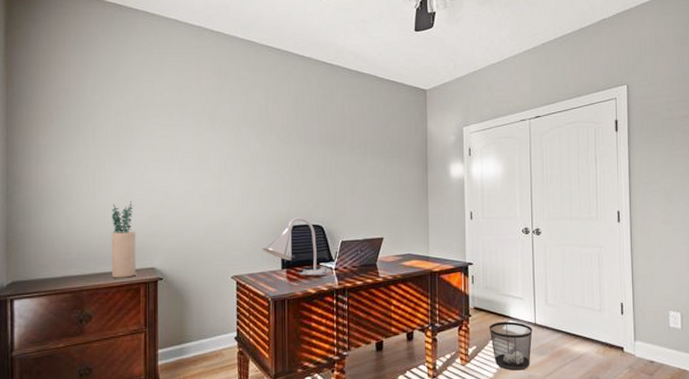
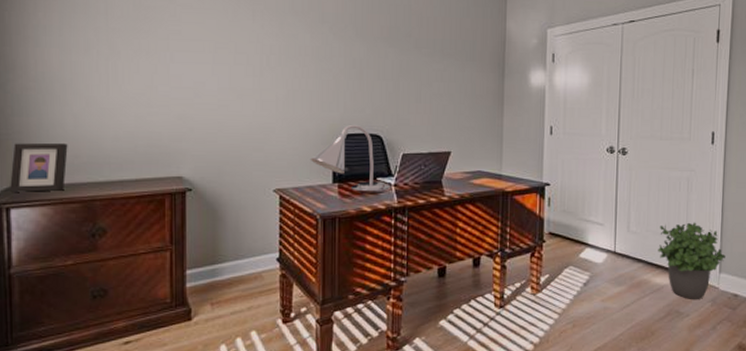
picture frame: none [14,242,61,286] -> present [10,142,68,192]
vase: present [111,201,137,278] -> none [129,97,161,187]
waste bin: present [489,321,533,371] -> none [564,249,612,302]
potted plant: none [575,294,639,366] -> present [658,222,725,299]

